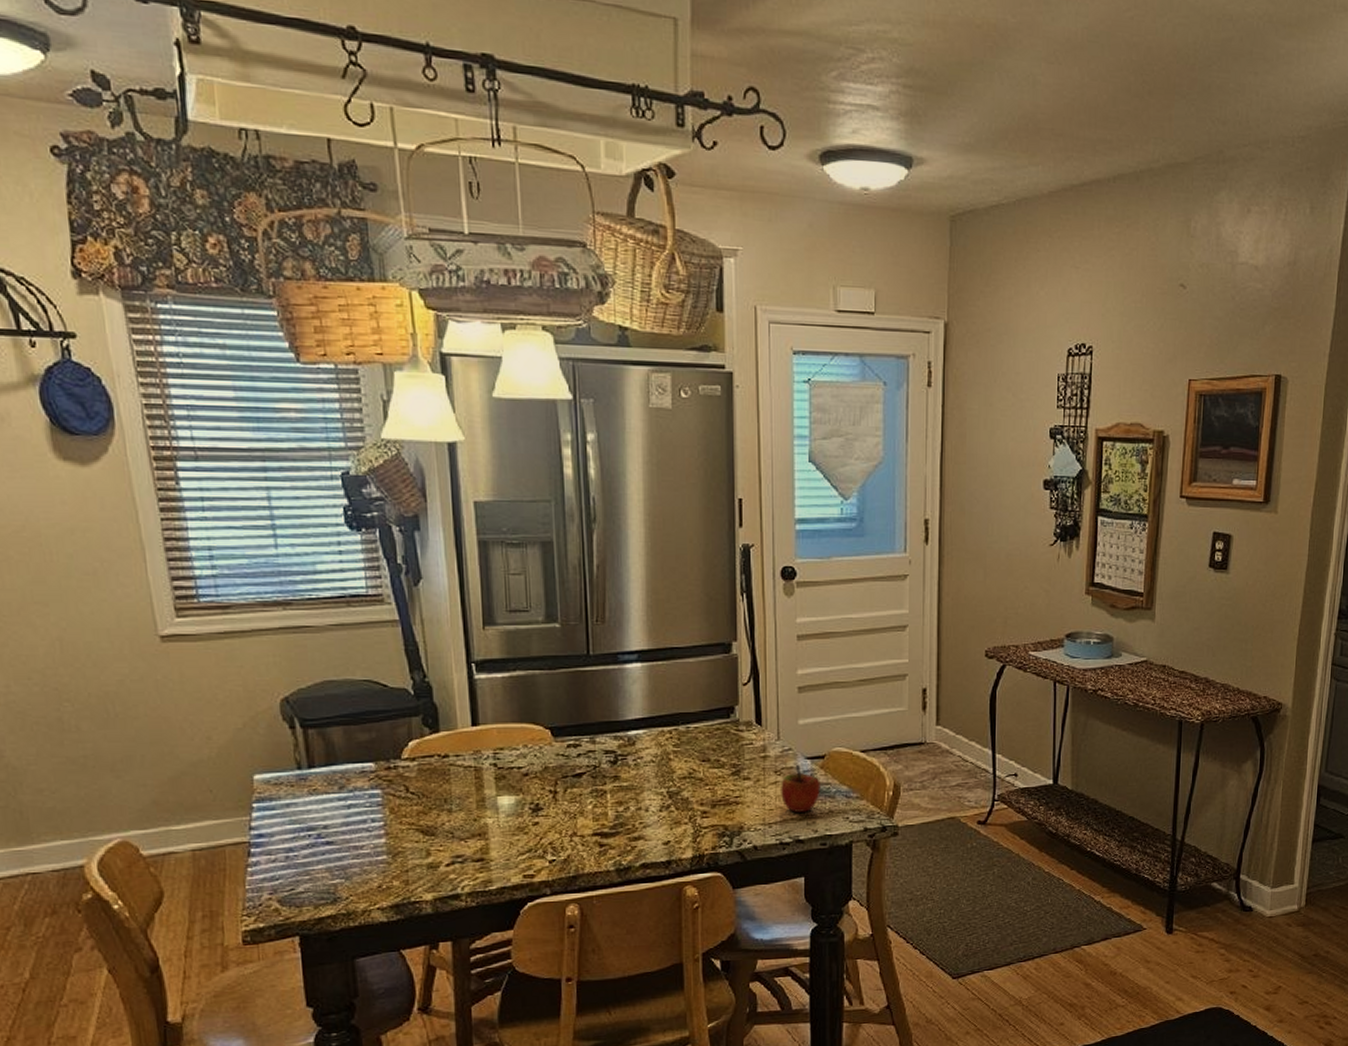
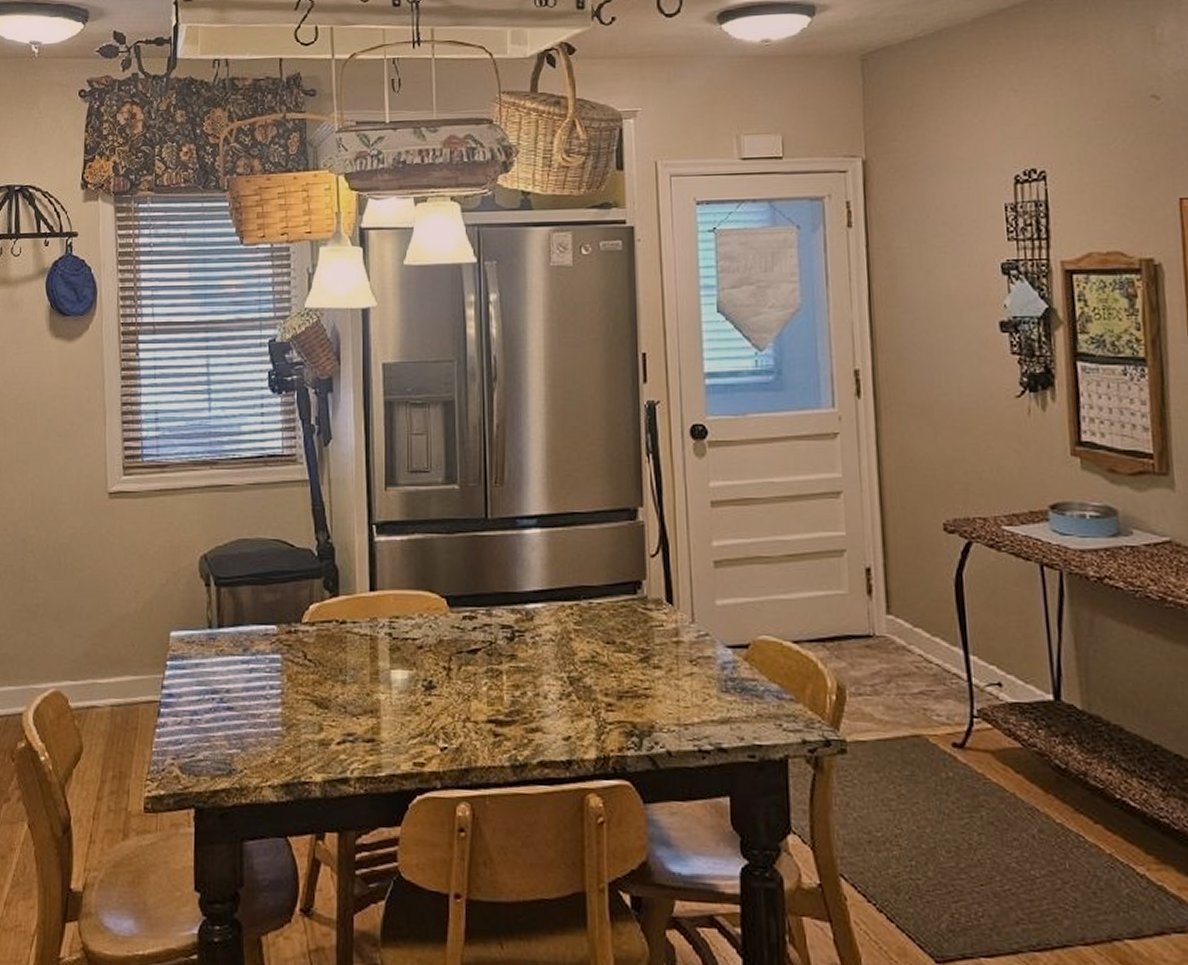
apple: present [781,765,820,812] -> none [697,655,745,714]

